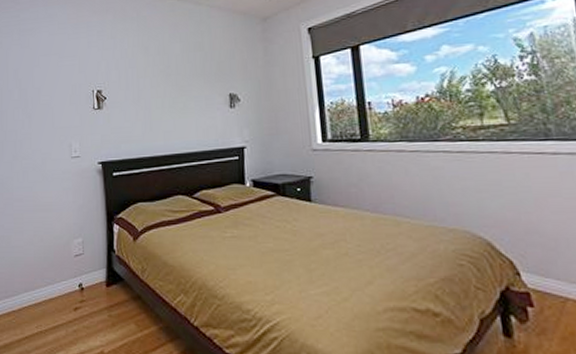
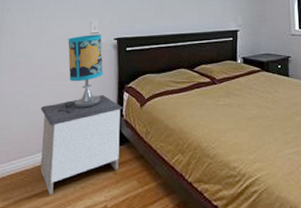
nightstand: none [23,228,114,338] -> present [40,95,123,195]
table lamp: none [40,158,89,249] -> present [56,35,104,114]

